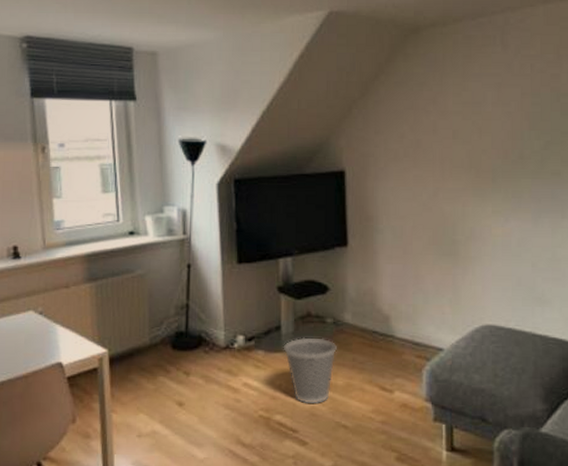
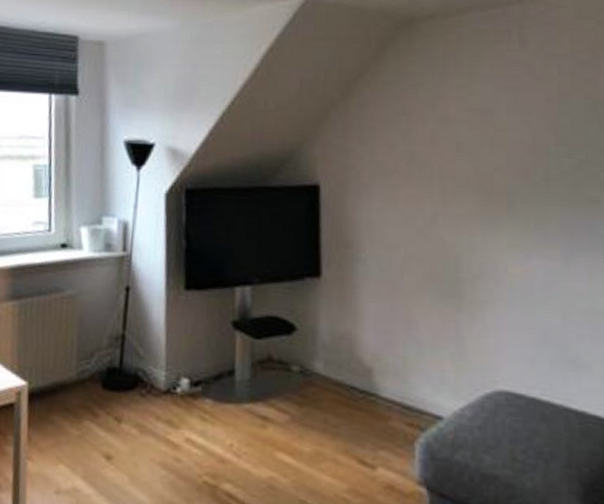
wastebasket: present [283,337,337,405] -> none [236,387,304,475]

